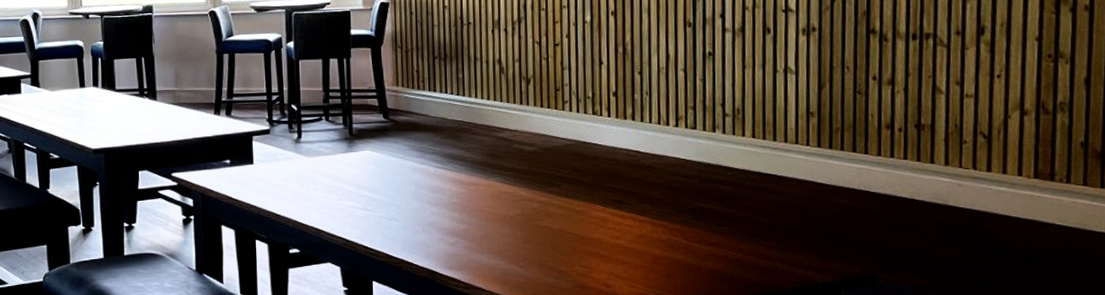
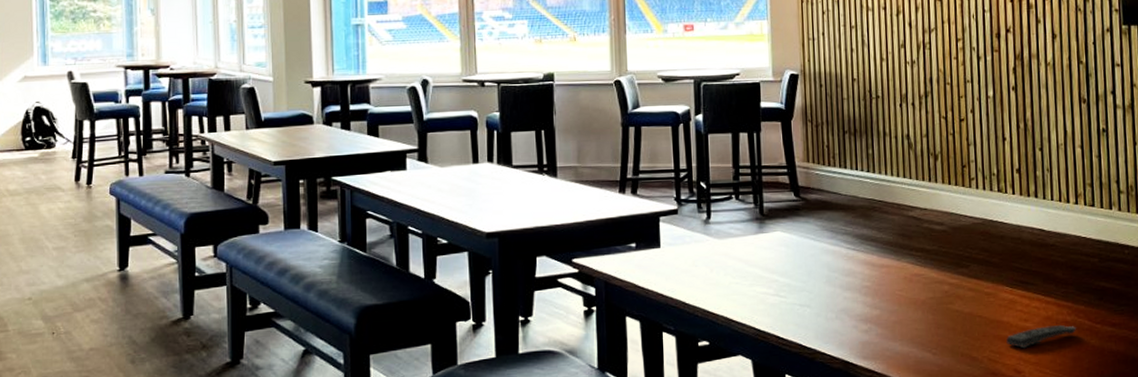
remote control: none [596,243,671,265] -> present [1006,325,1076,349]

